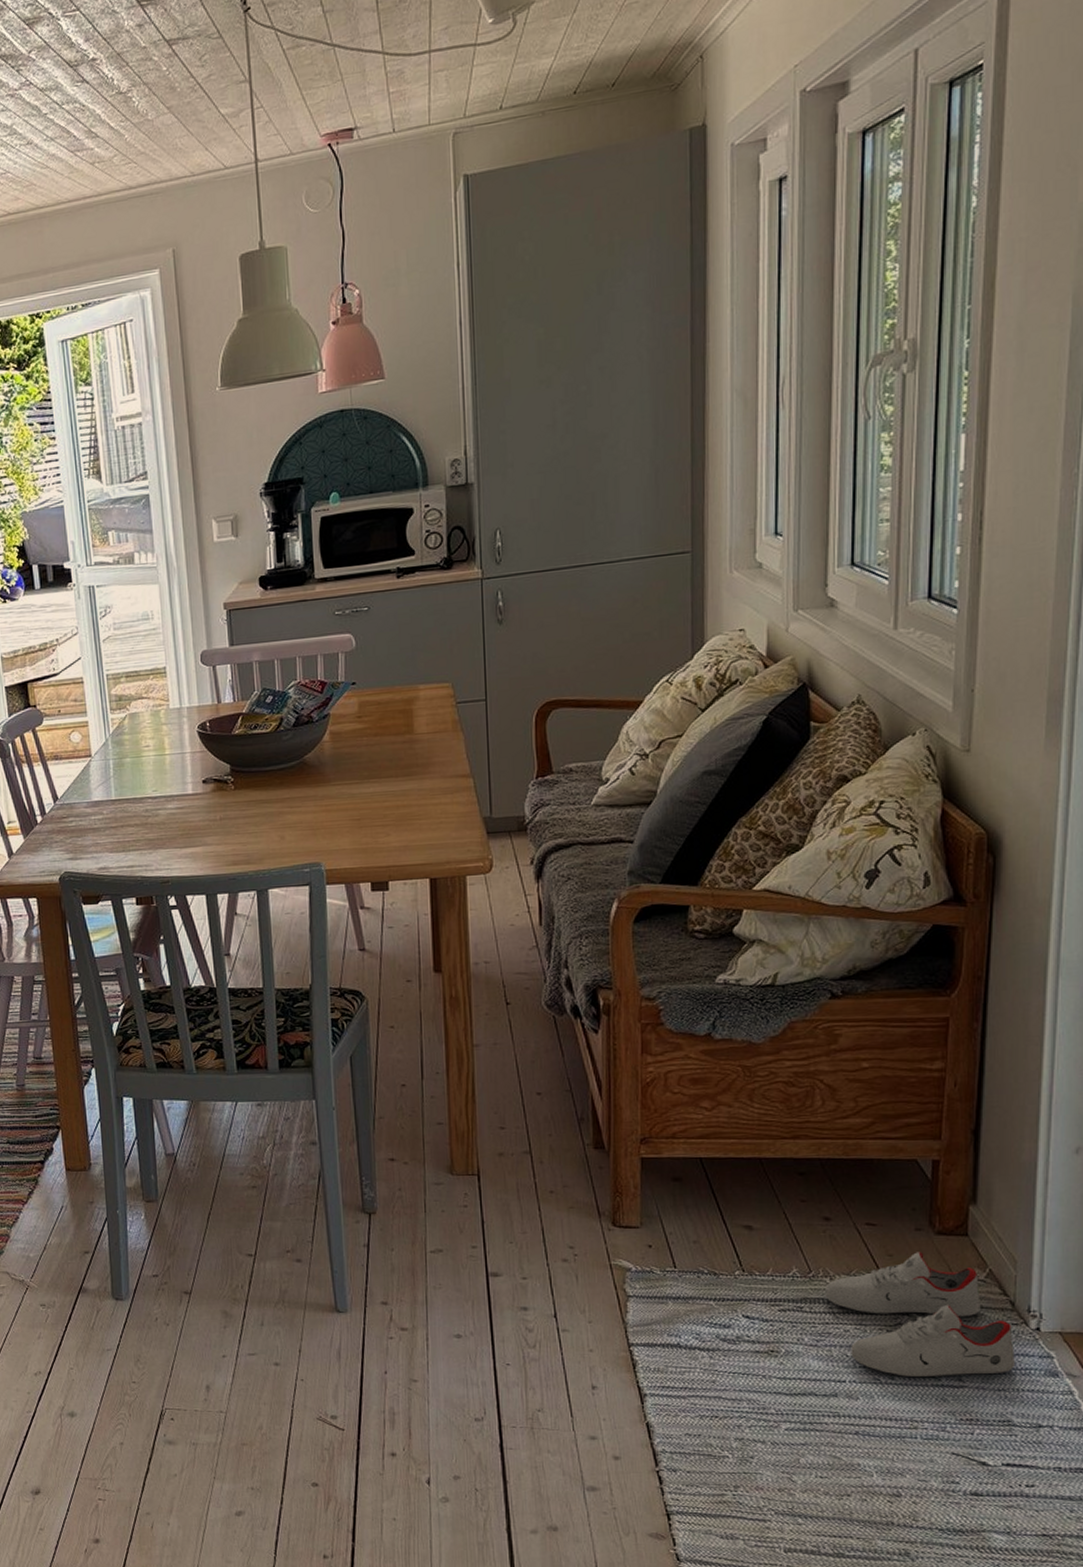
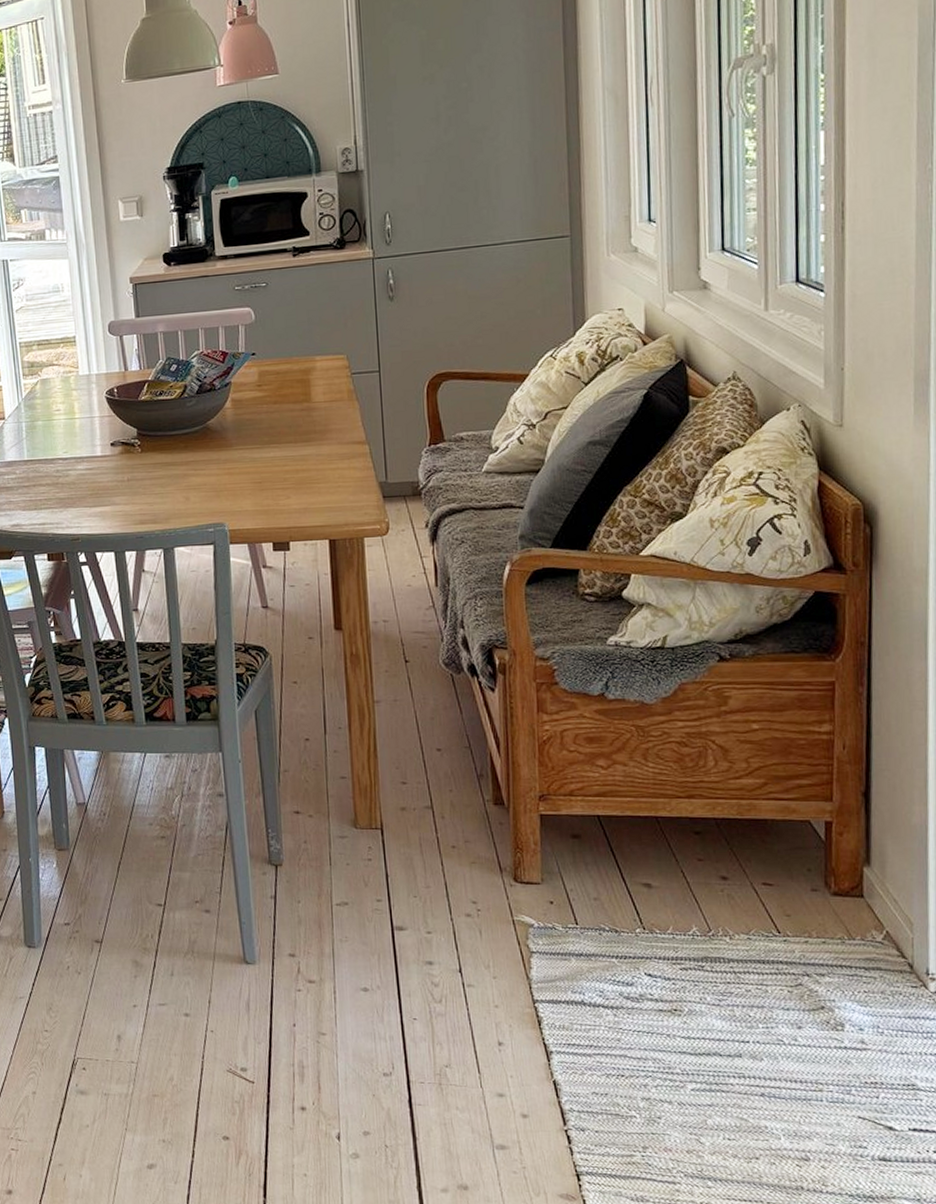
shoe: present [825,1252,1015,1377] -> none [725,913,916,1038]

